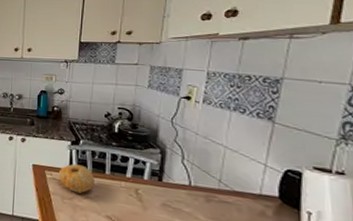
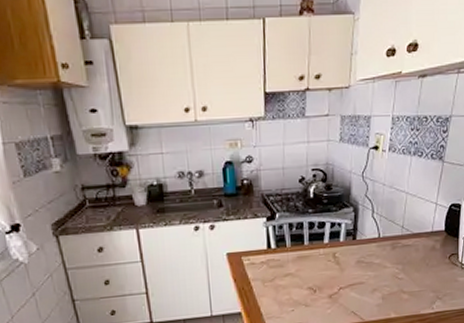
fruit: present [58,163,95,194] -> none [256,241,294,273]

